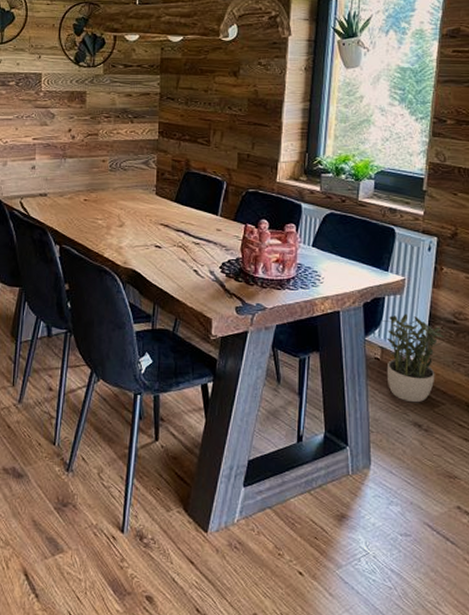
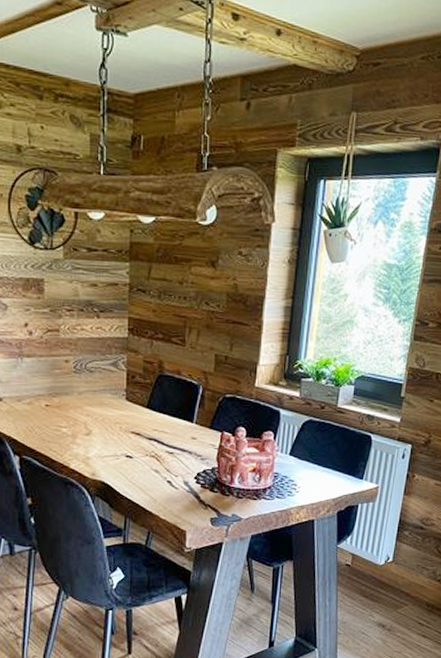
potted plant: present [382,313,449,403] -> none [355,521,417,605]

